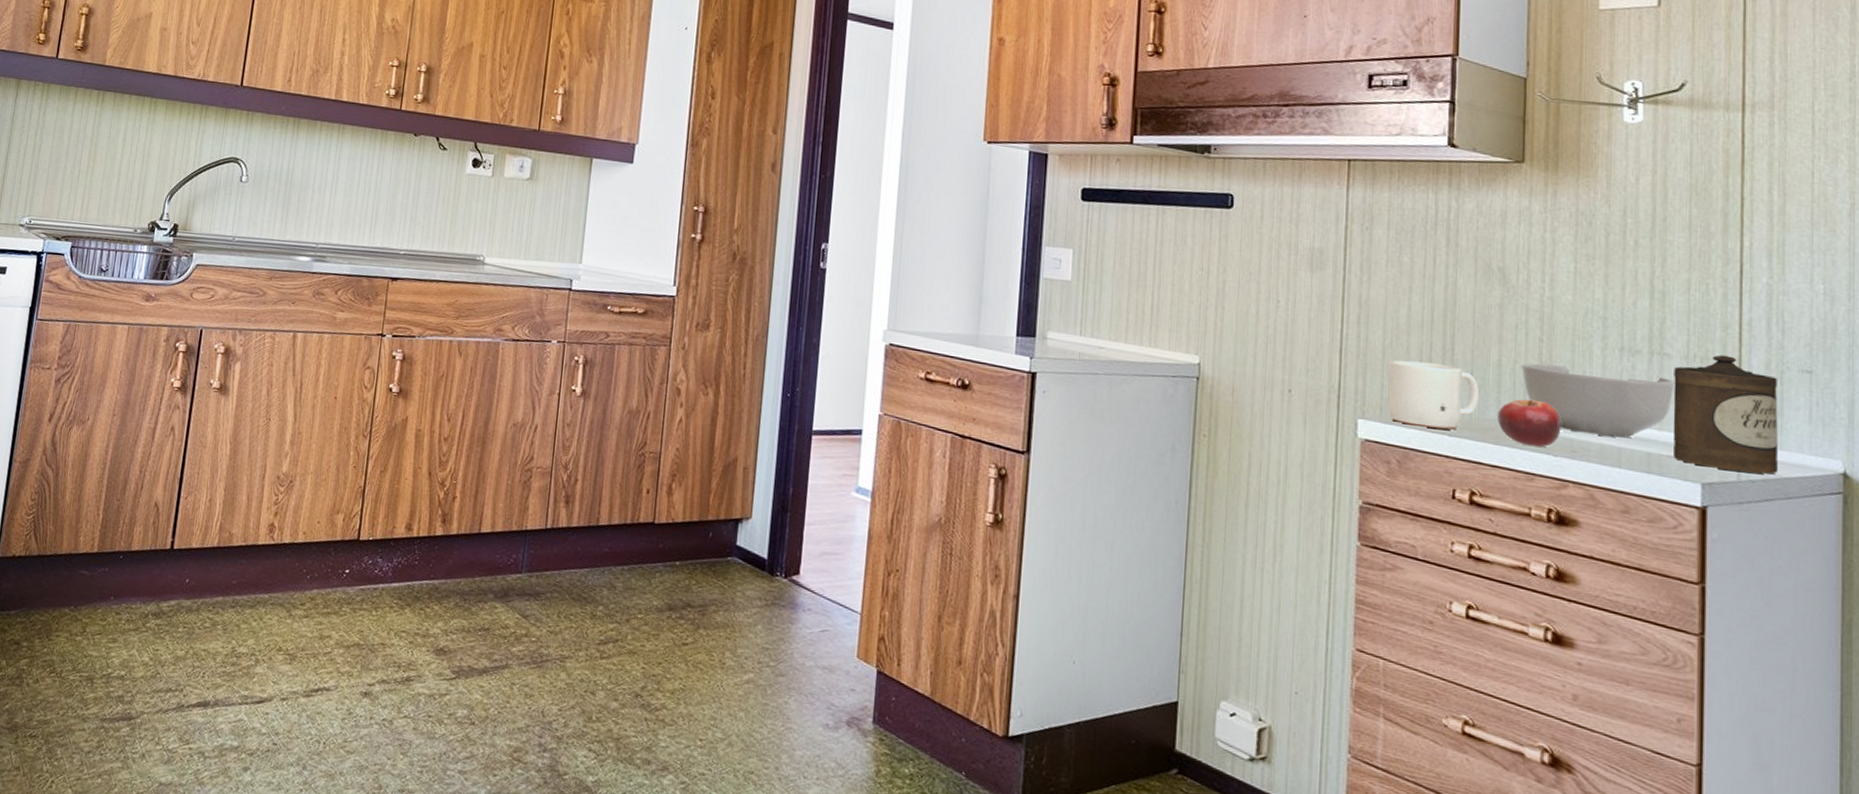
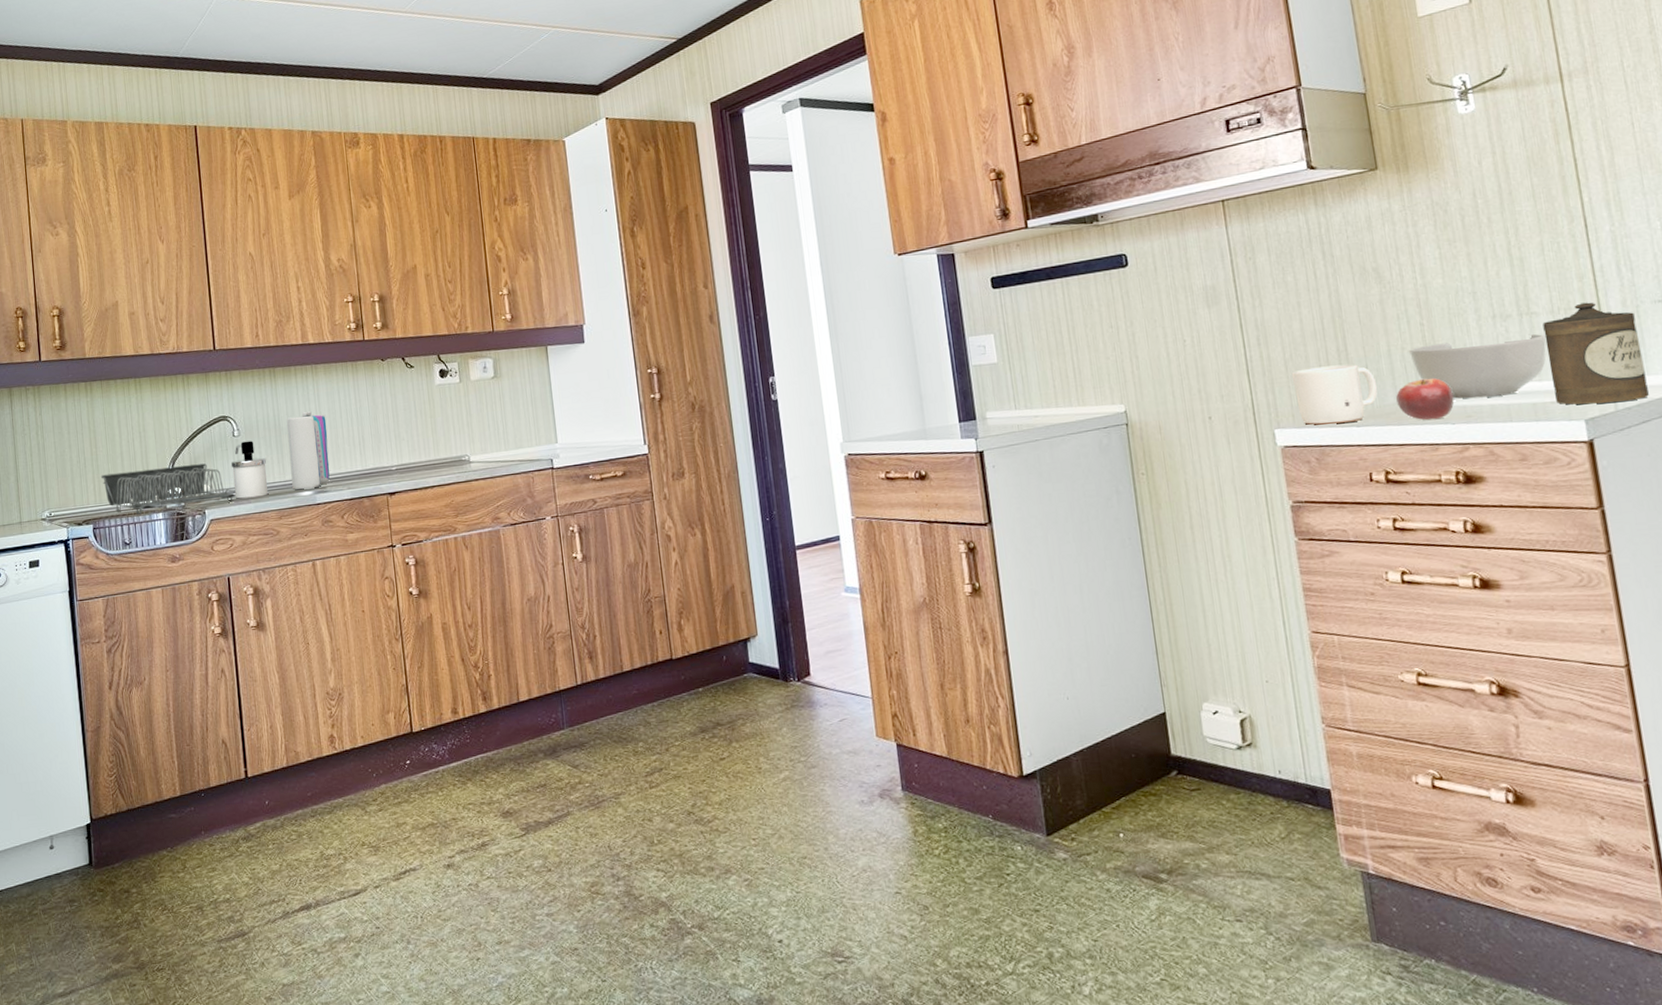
dish rack: none [91,191,230,251] -> present [100,463,236,515]
soap dispenser: none [227,189,270,252] -> present [230,440,269,499]
paper towel holder: none [290,172,343,256] -> present [286,411,330,490]

